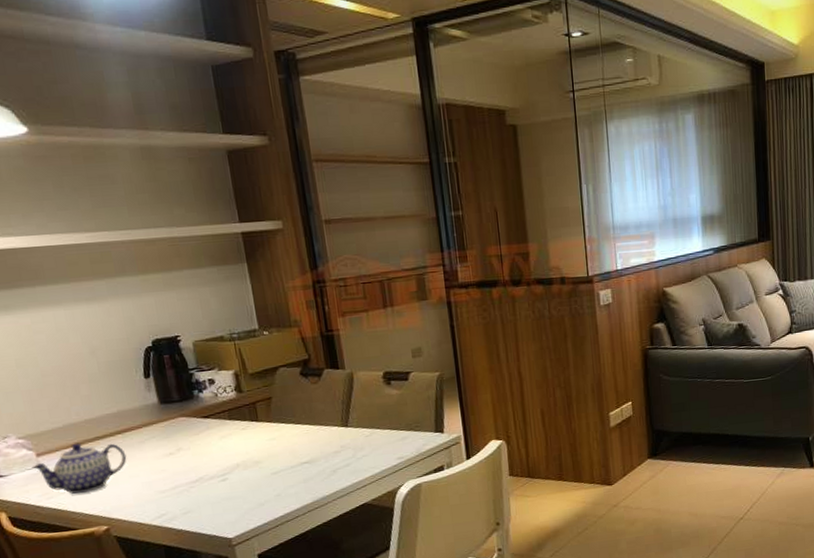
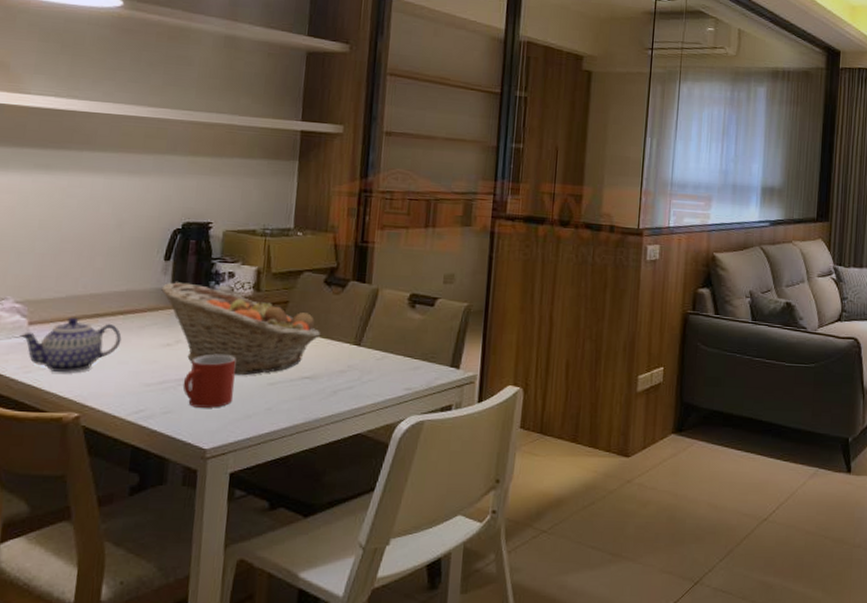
fruit basket: none [149,394,310,471] -> present [161,282,321,376]
mug: none [194,454,243,505] -> present [183,355,236,408]

